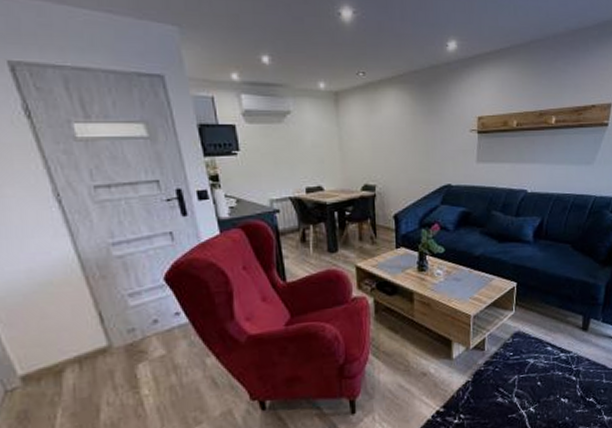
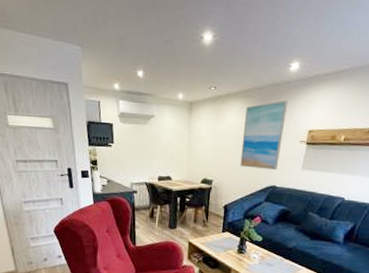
wall art: none [404,84,451,167] -> present [240,100,287,171]

